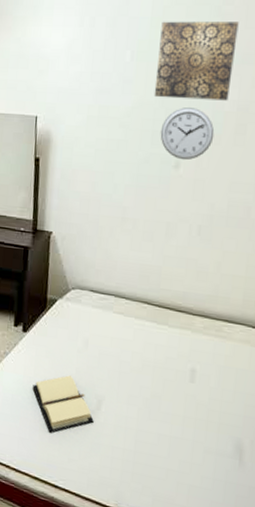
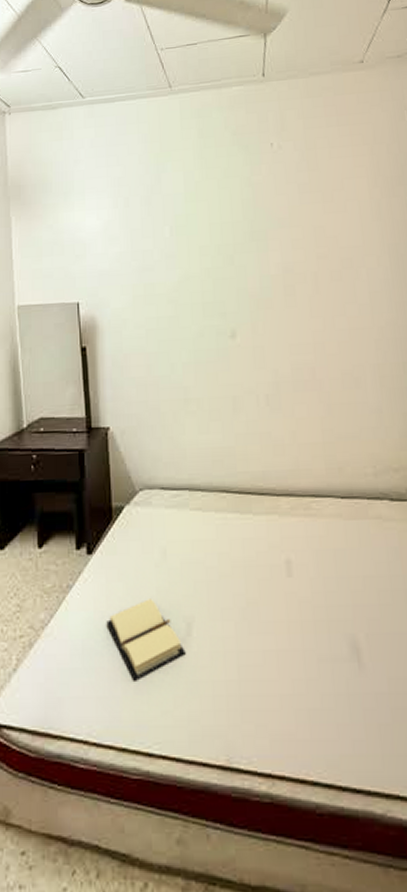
wall art: present [154,21,239,101] -> none [196,190,273,269]
wall clock: present [160,107,215,161] -> none [211,275,265,329]

